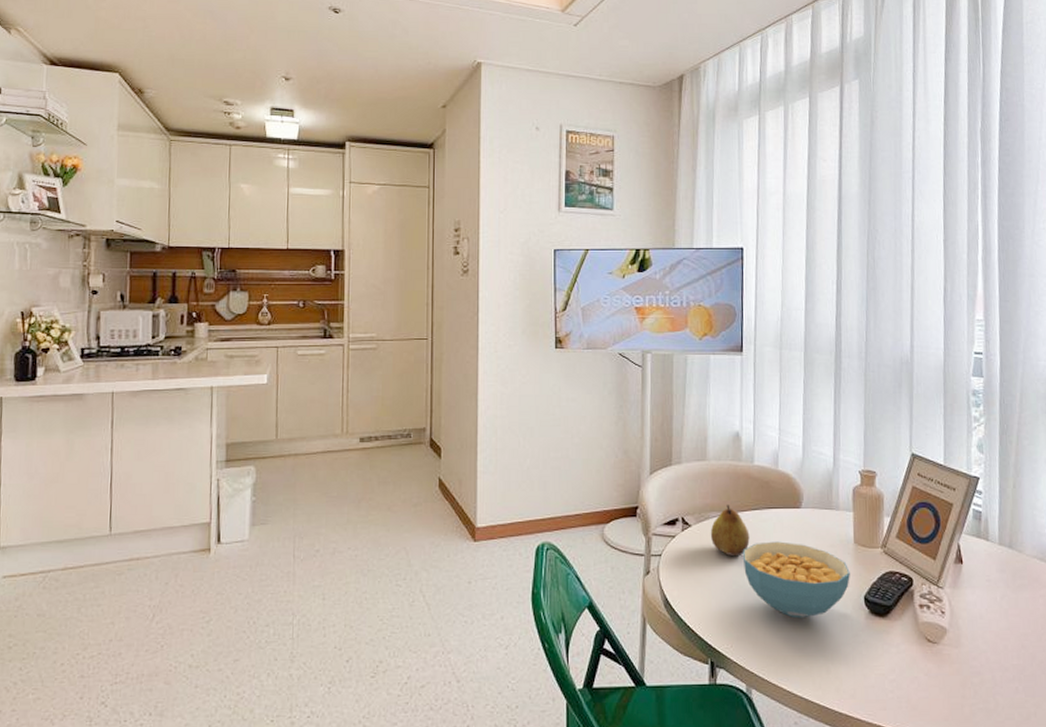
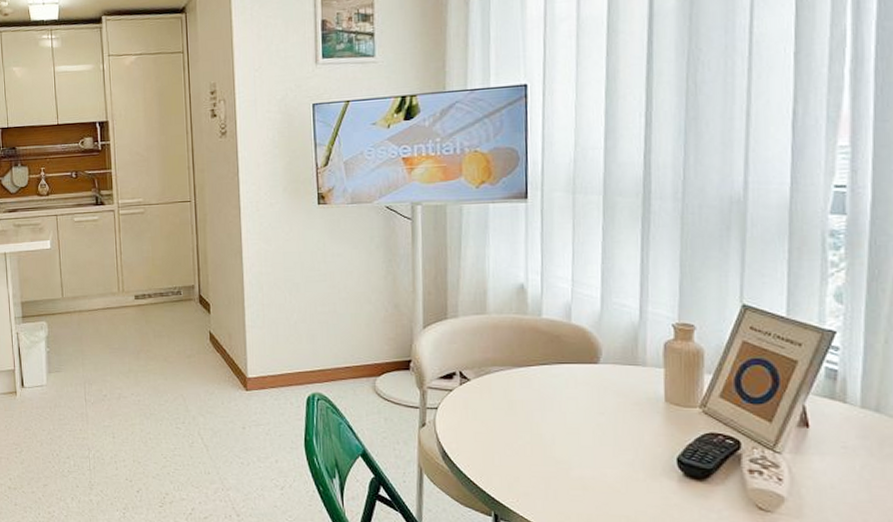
fruit: present [710,505,750,555] -> none [491,359,538,411]
cereal bowl: present [742,541,850,619] -> none [529,397,660,477]

